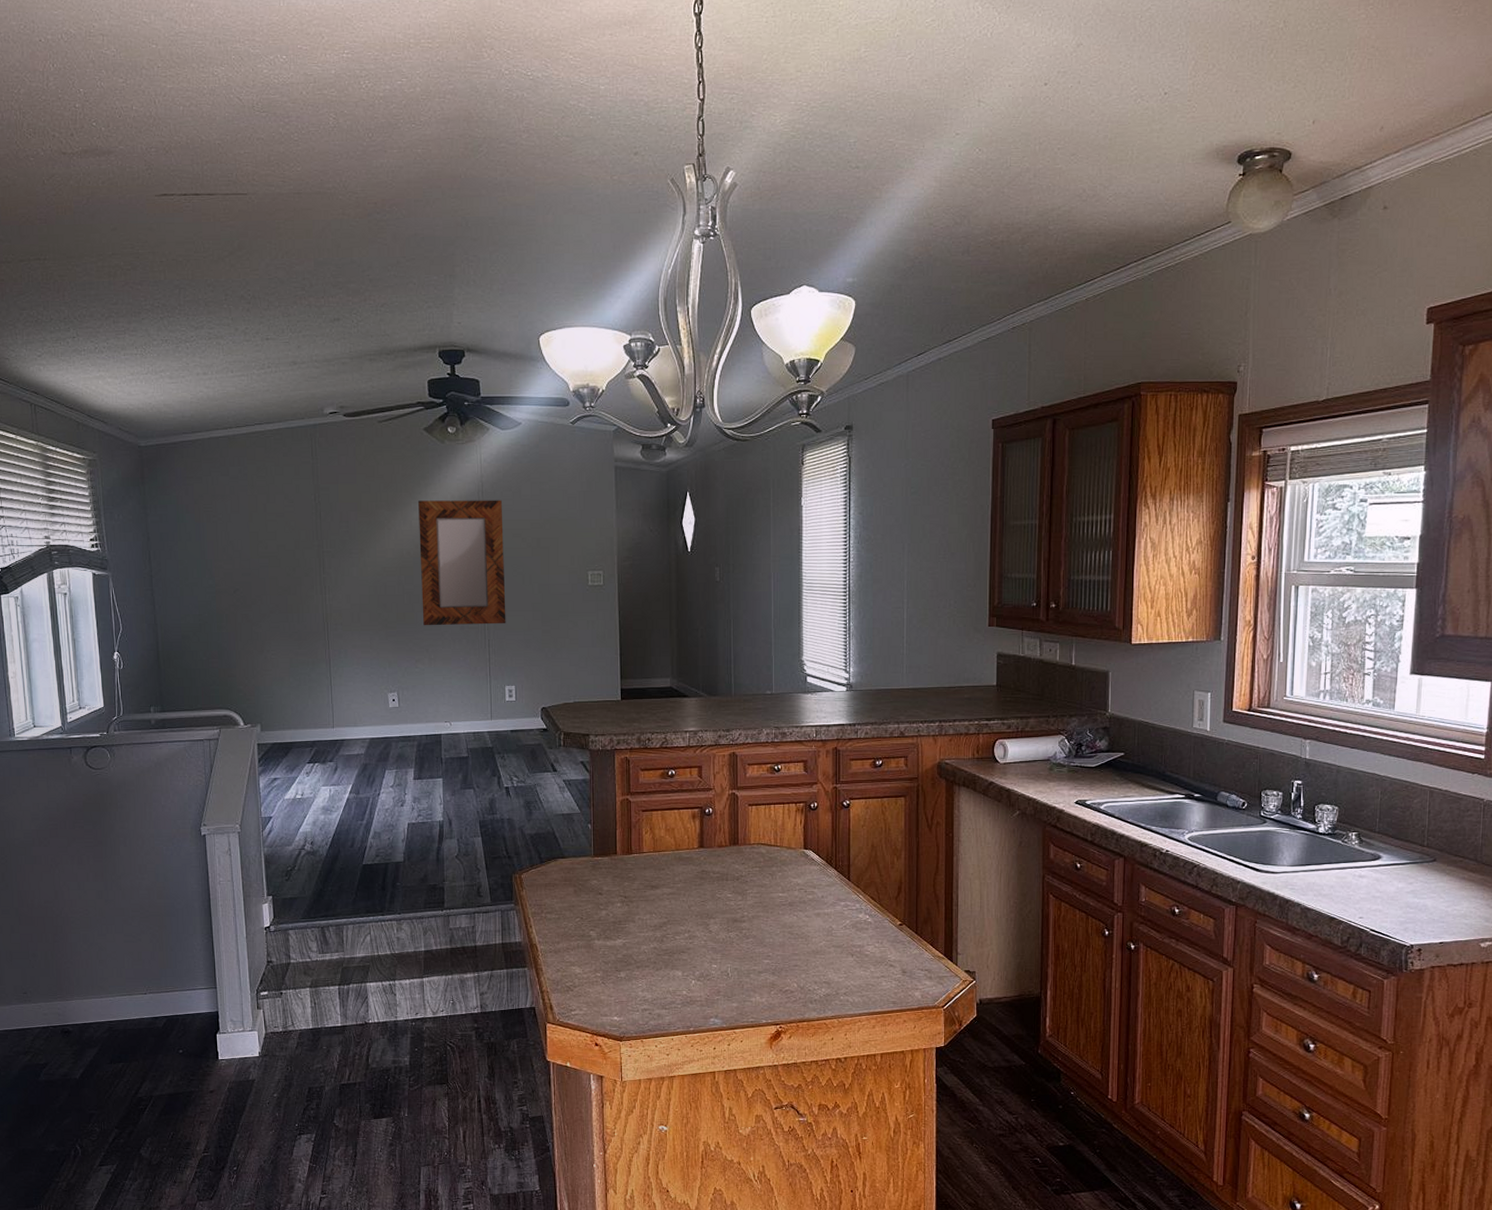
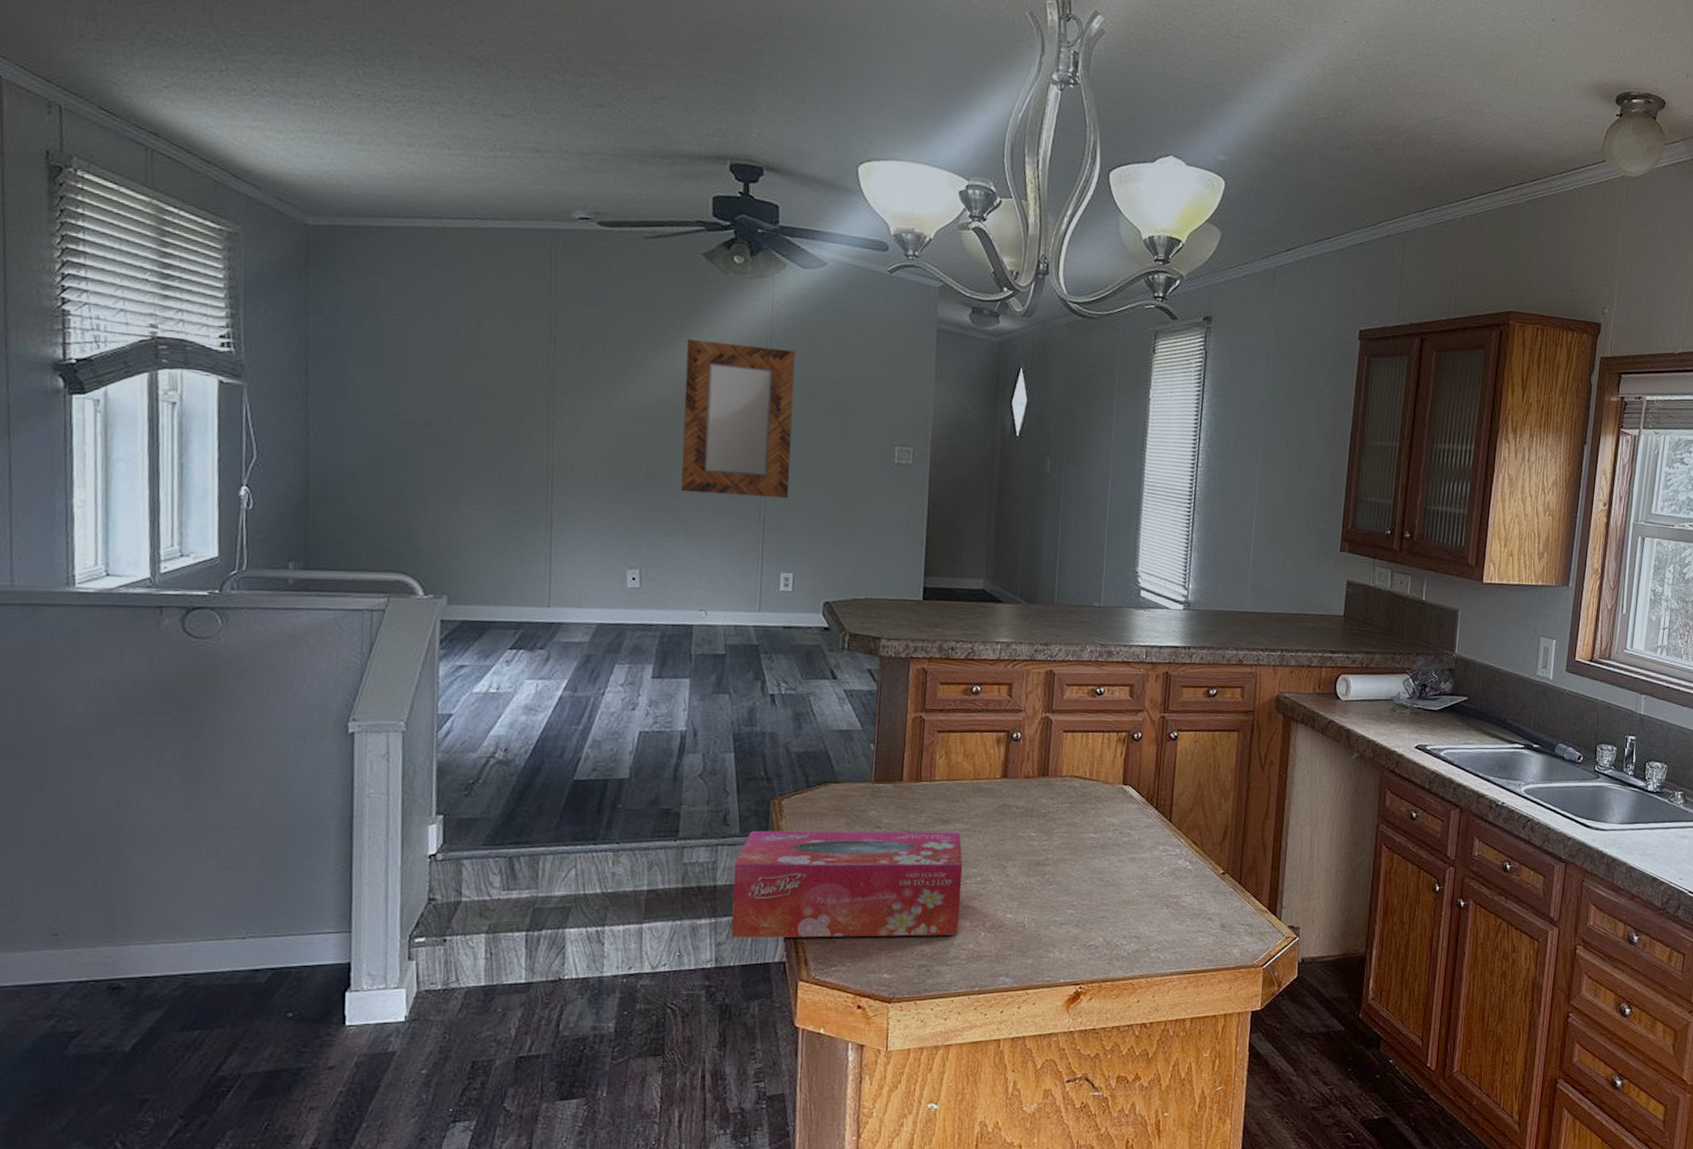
tissue box: none [489,895,673,988] -> present [731,830,963,938]

